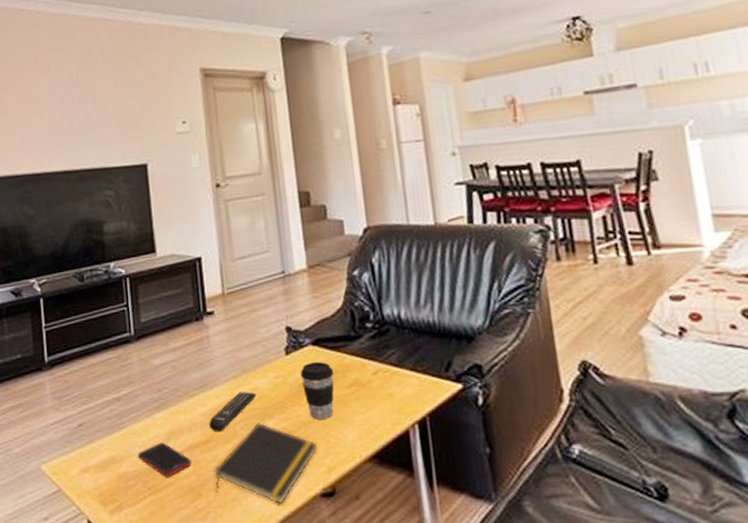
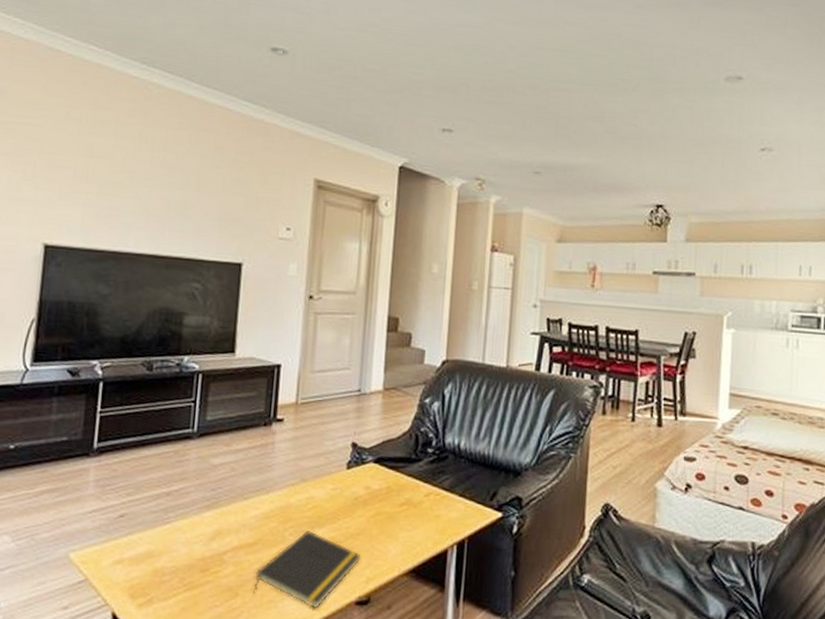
cell phone: present [137,442,191,477] -> none [178,540,234,575]
remote control: present [209,392,256,432] -> none [258,499,311,536]
coffee cup: present [300,361,334,419] -> none [357,478,390,533]

